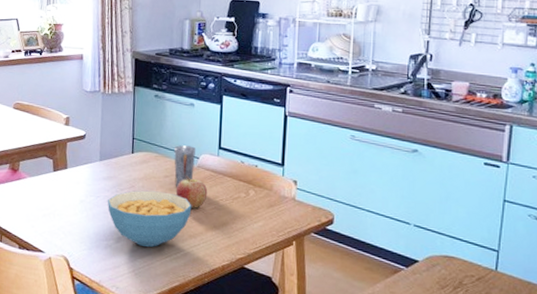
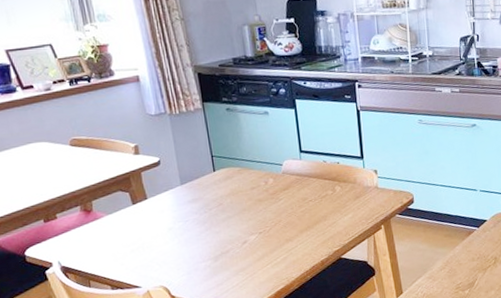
cereal bowl: present [107,190,192,248] -> none [197,203,284,260]
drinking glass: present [174,145,195,187] -> none [256,154,280,196]
fruit: present [175,175,208,208] -> none [265,183,297,214]

